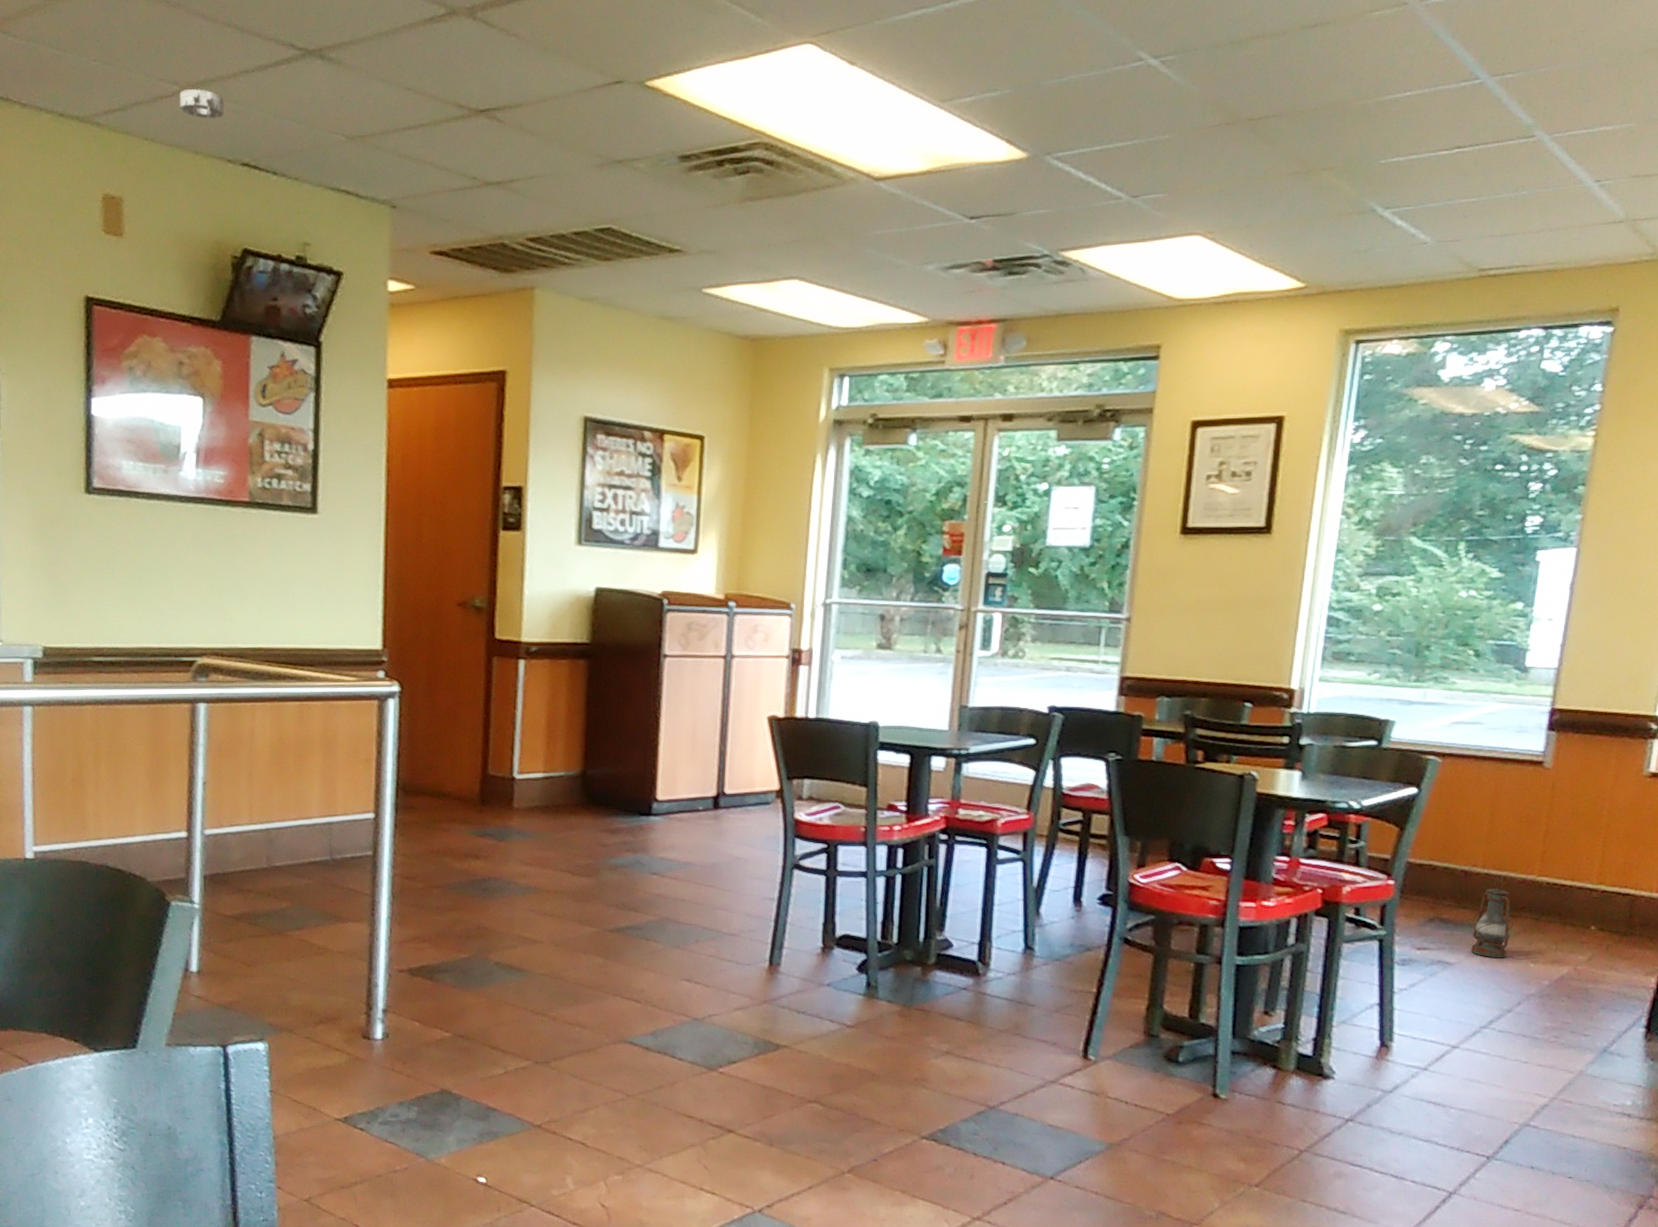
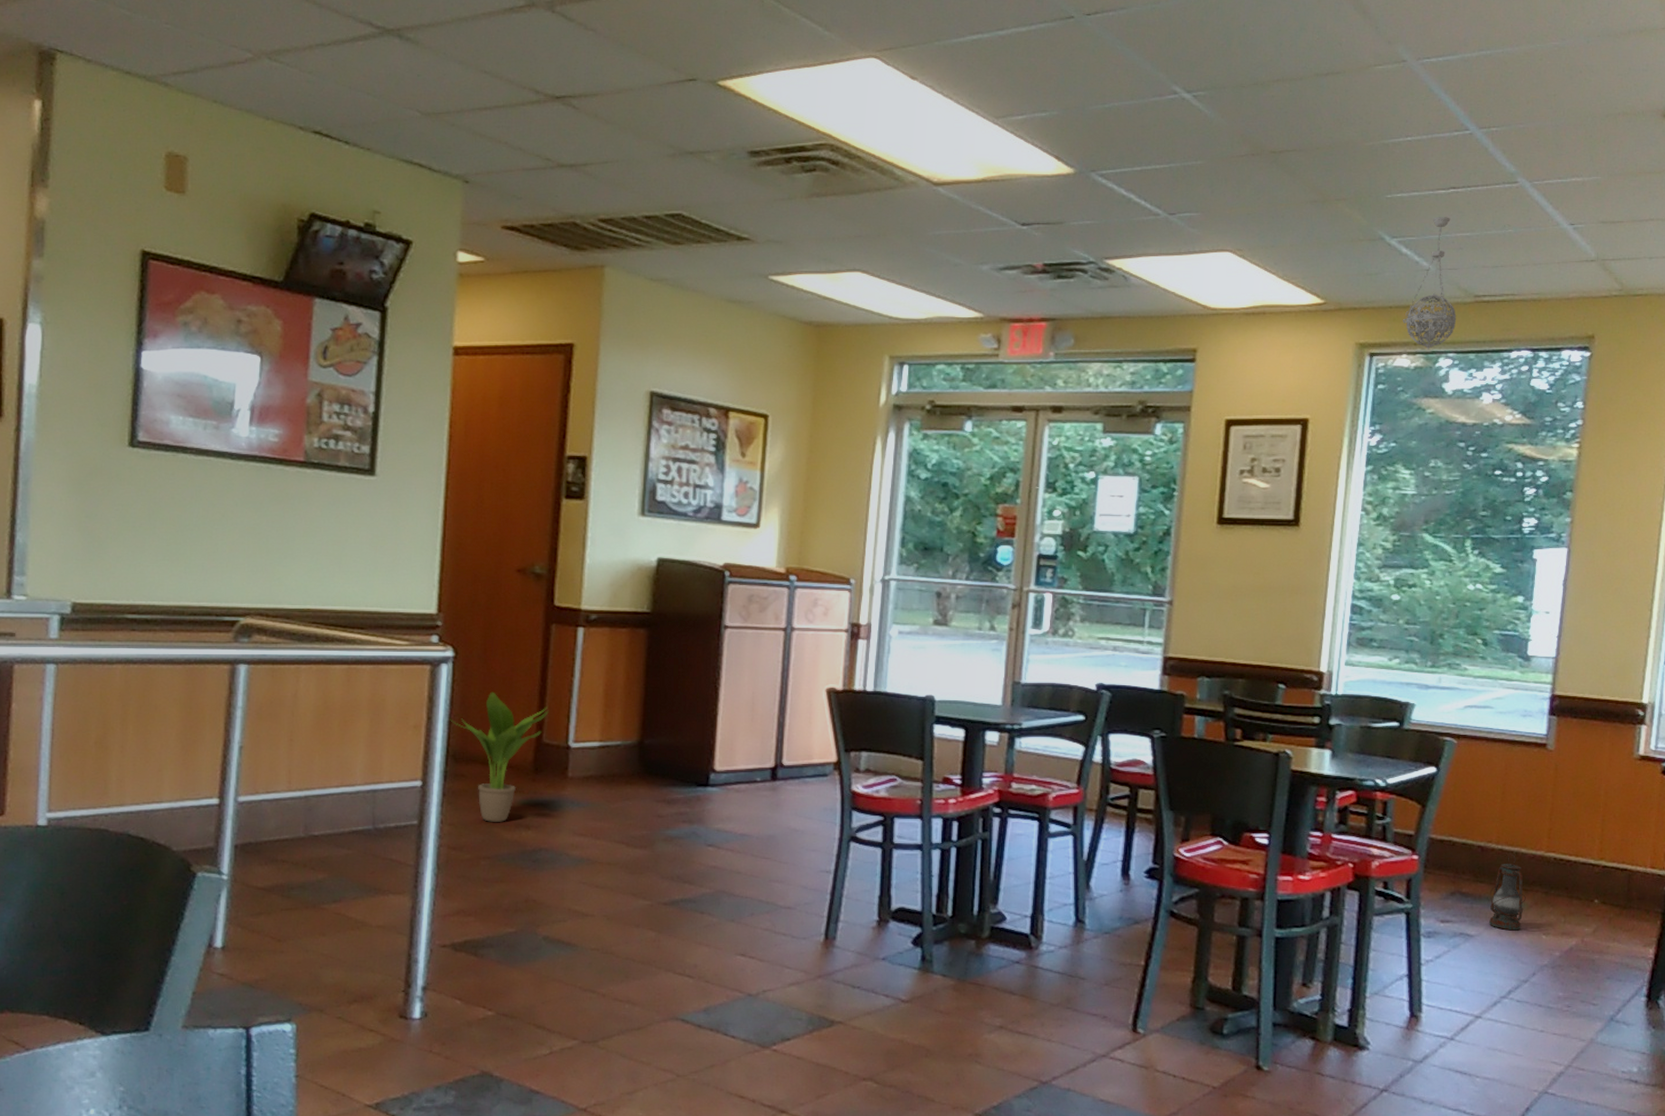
smoke detector: present [179,89,224,119] -> none [252,57,298,87]
potted plant: none [396,725,493,852] -> present [448,692,549,822]
pendant light: none [1394,181,1457,334] -> present [1402,217,1457,350]

